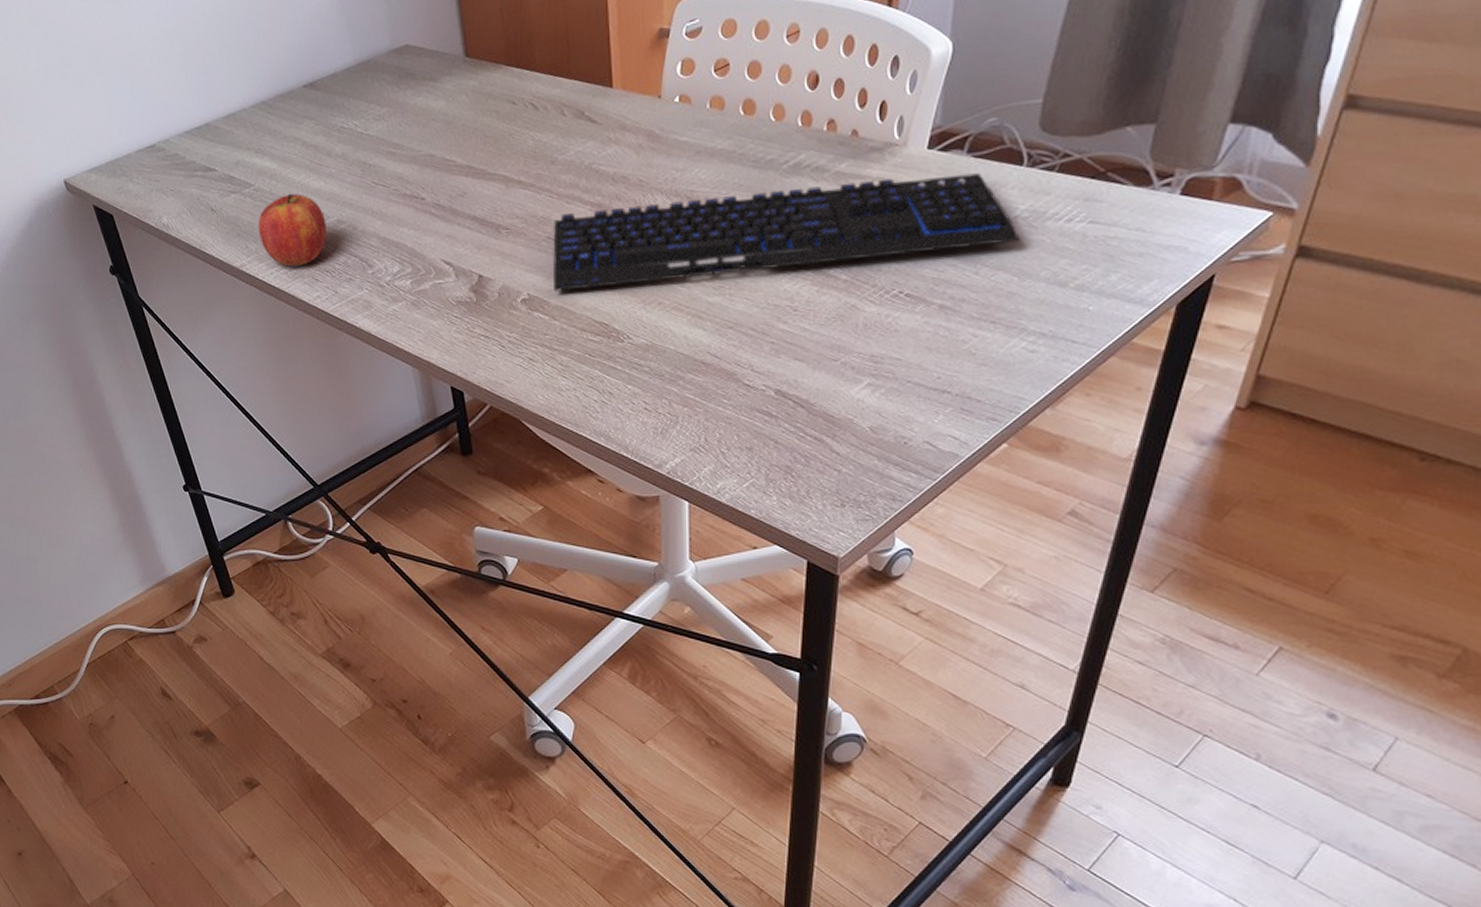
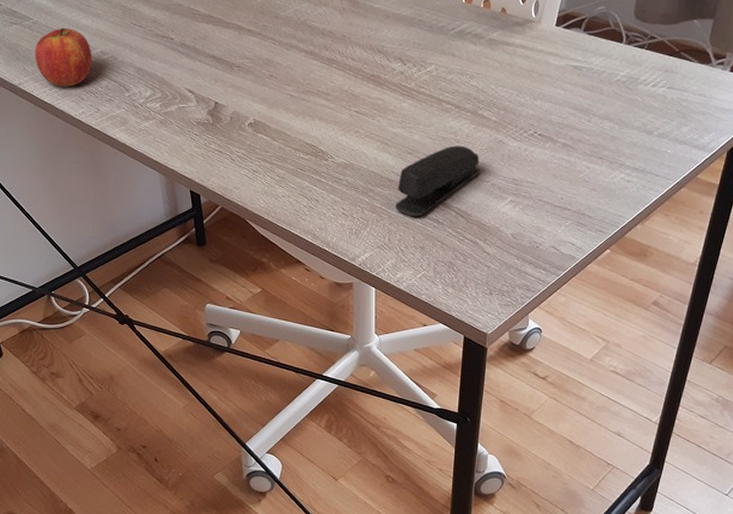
keyboard: present [552,173,1020,292] -> none [273,46,620,118]
stapler: none [713,314,827,410] -> present [396,145,481,217]

